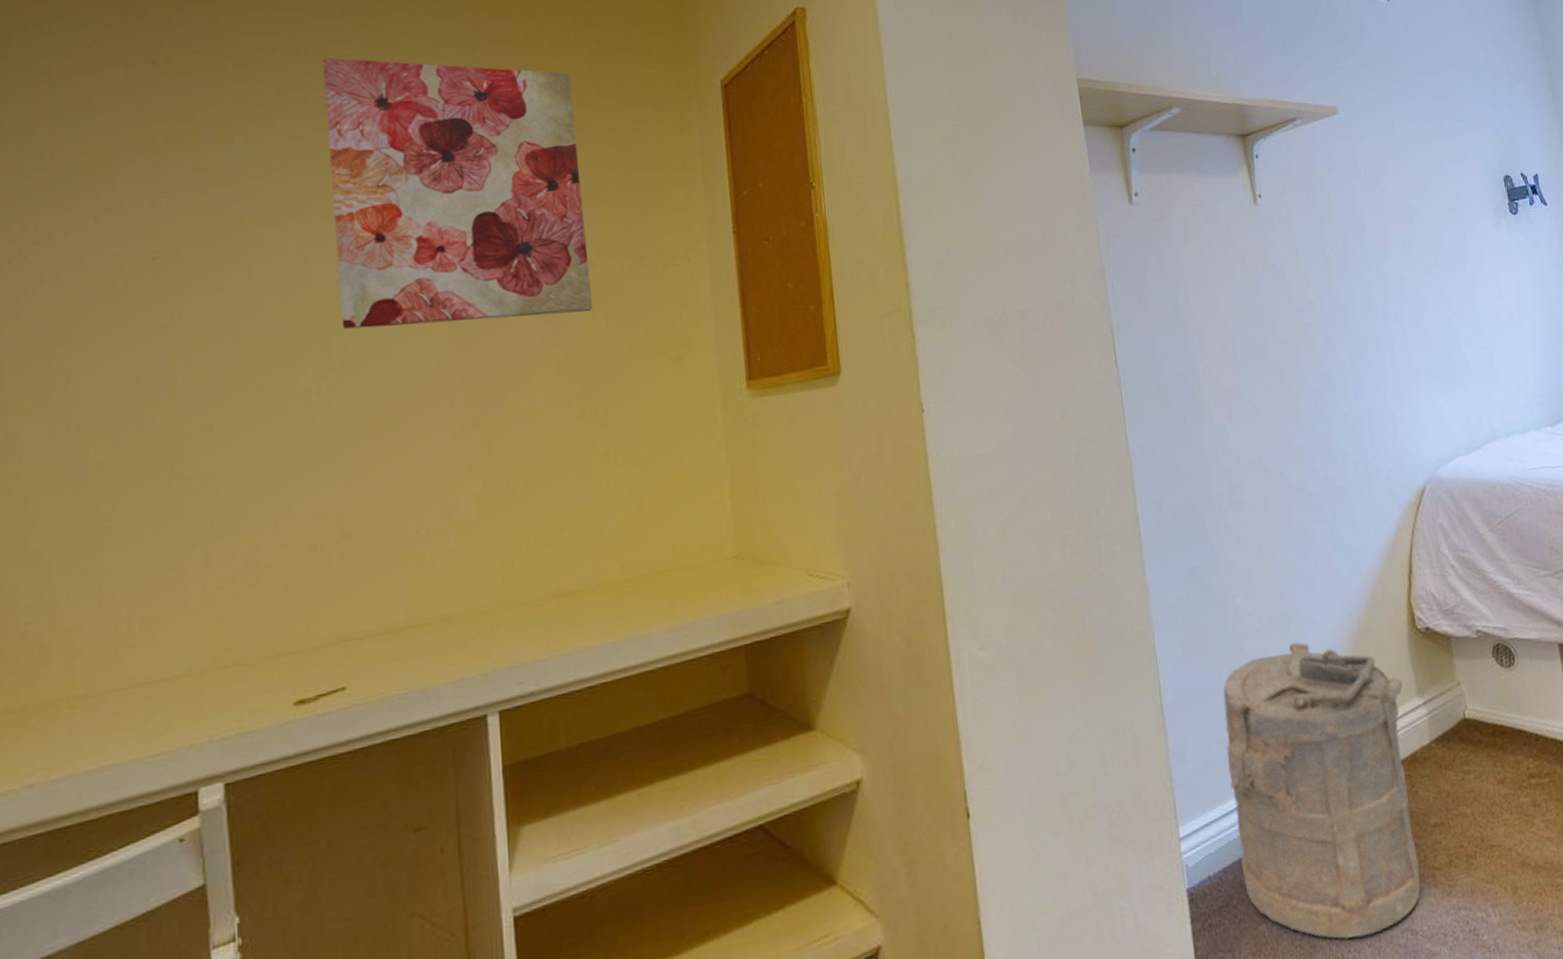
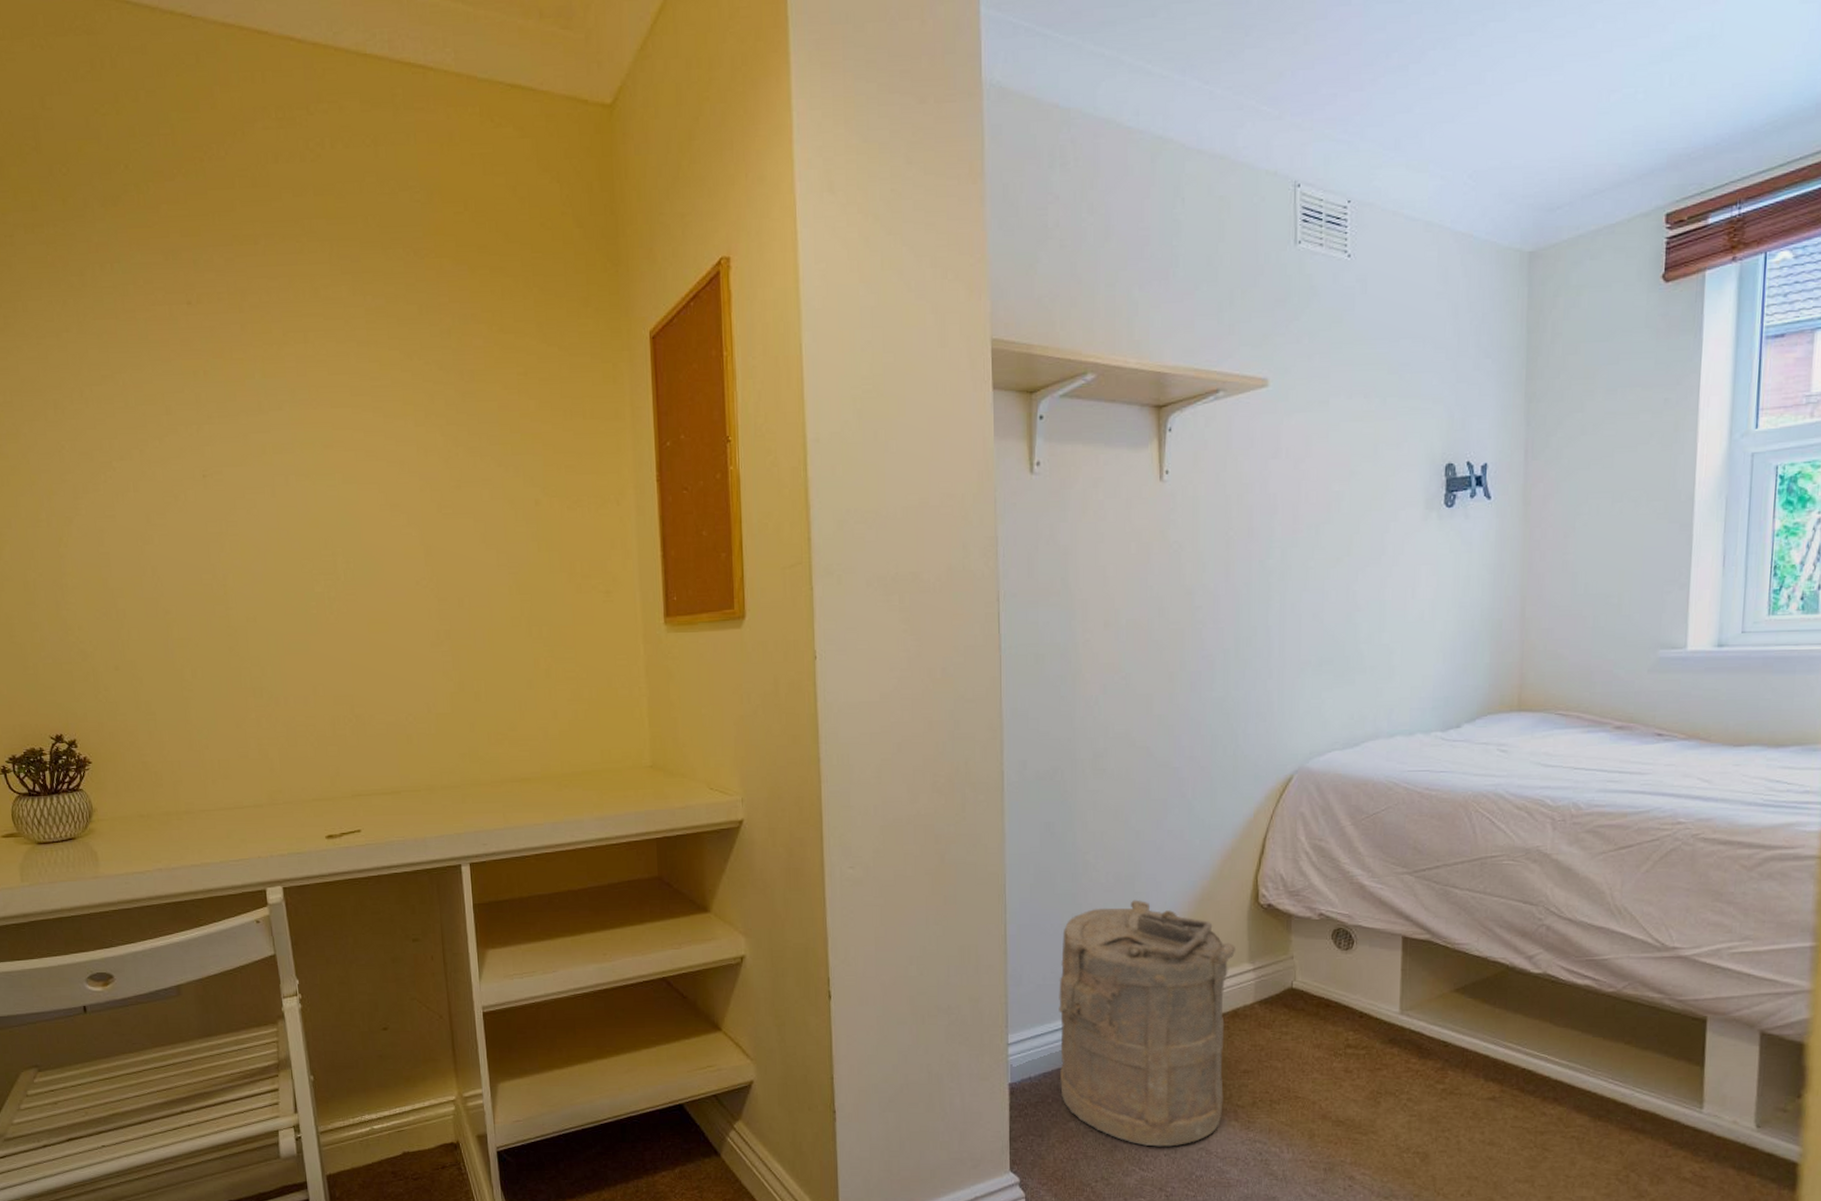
wall art: present [322,57,593,330] -> none [317,300,539,547]

